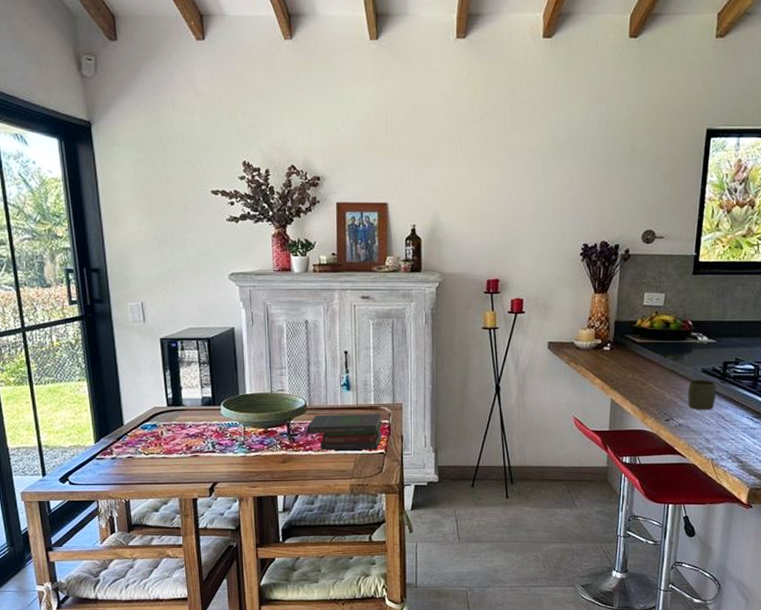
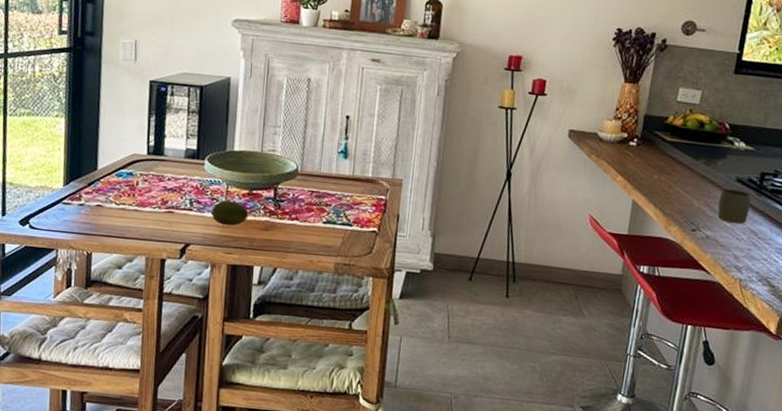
fruit: none [233,440,267,463] -> present [211,200,249,226]
books: present [306,413,382,451] -> none [294,181,379,228]

